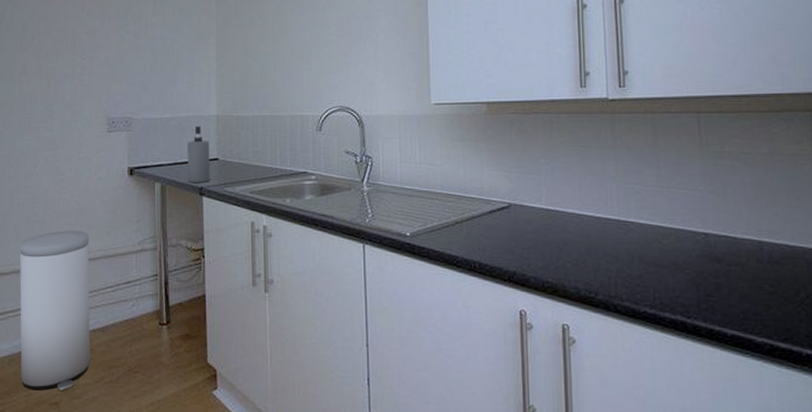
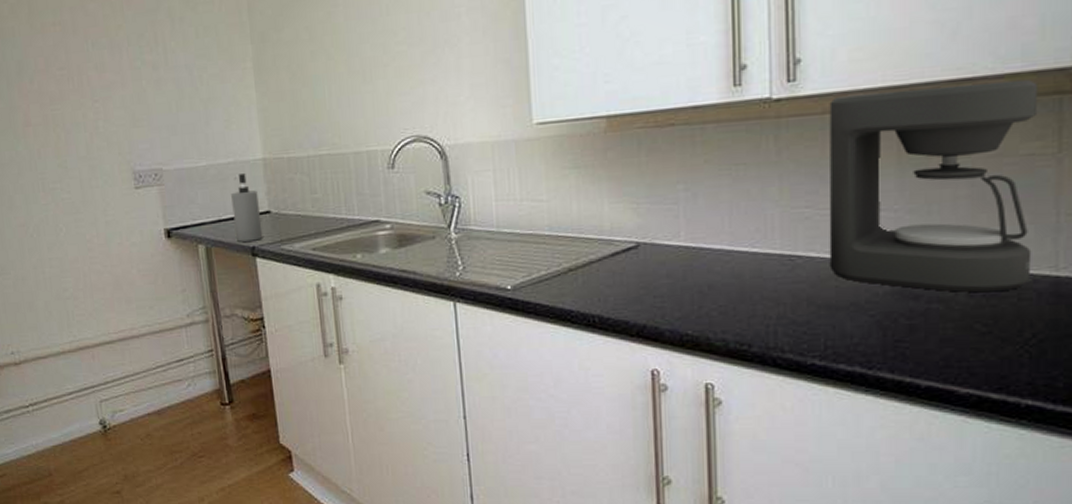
pedal bin: present [19,230,91,391] -> none [53,305,149,480]
coffee maker: none [650,99,802,260] -> present [829,79,1039,293]

